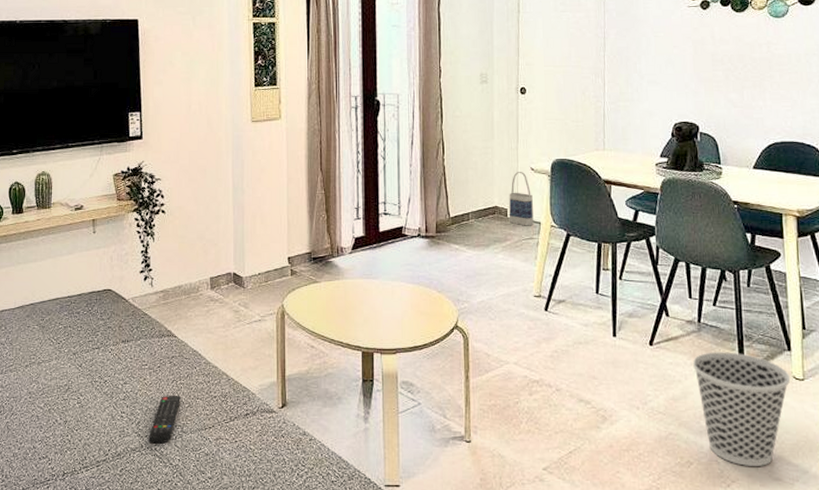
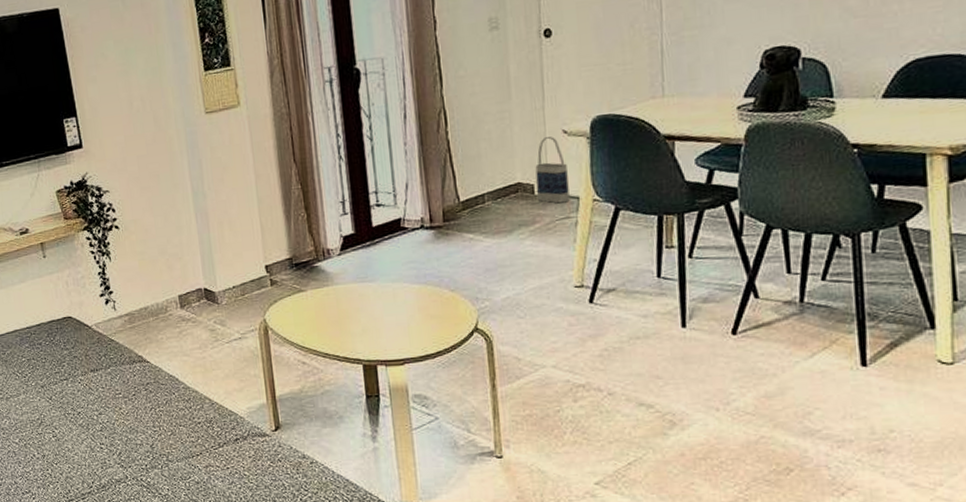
remote control: present [148,395,181,444] -> none [132,423,162,474]
wastebasket: present [692,352,791,466] -> none [792,335,934,470]

